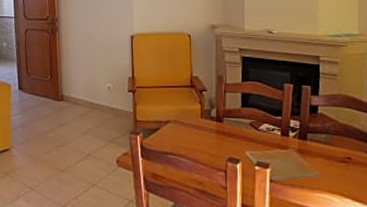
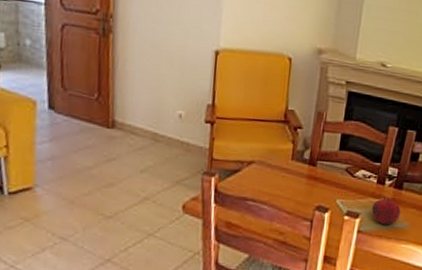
fruit: none [279,147,309,175] -> present [371,196,401,225]

